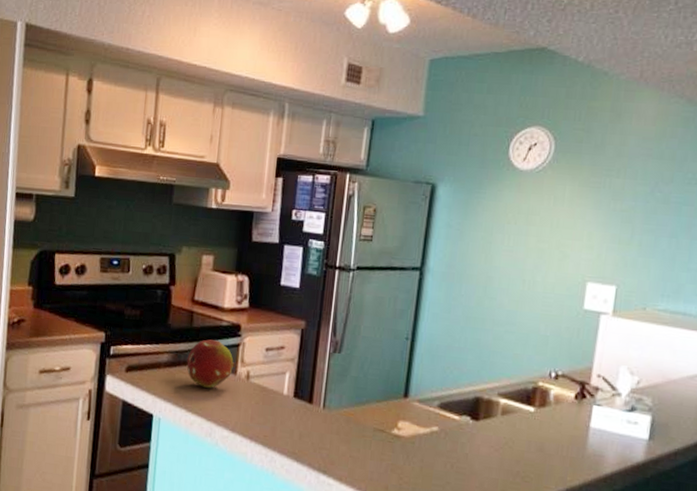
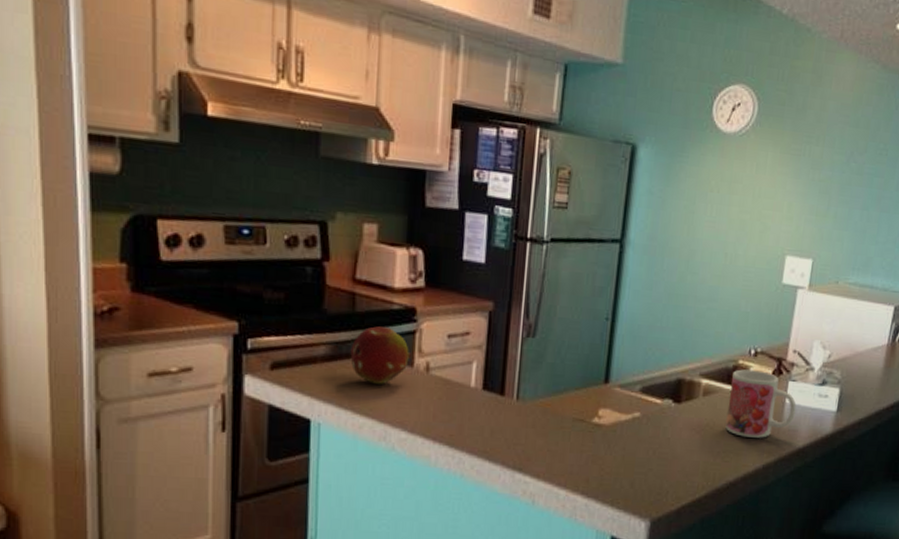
mug: none [525,391,602,461] -> present [725,369,796,438]

